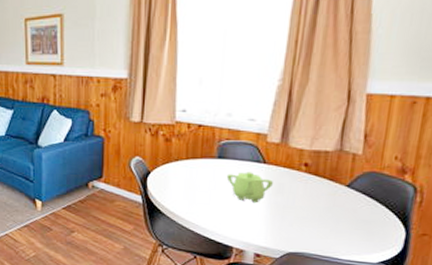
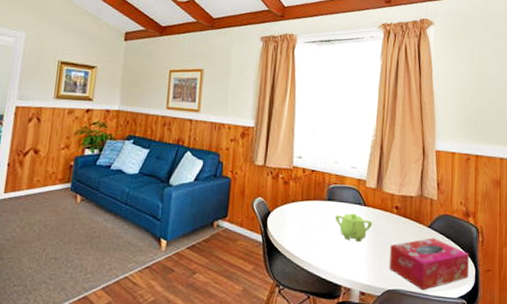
tissue box: none [292,198,399,255] -> present [389,238,469,291]

